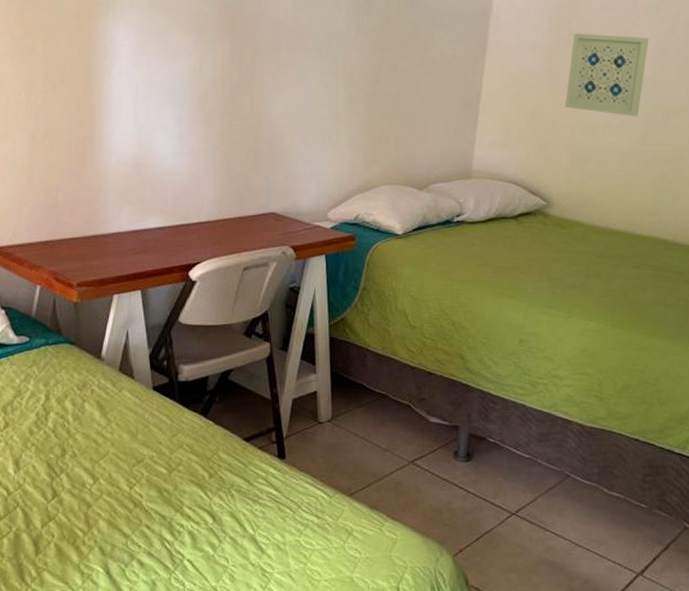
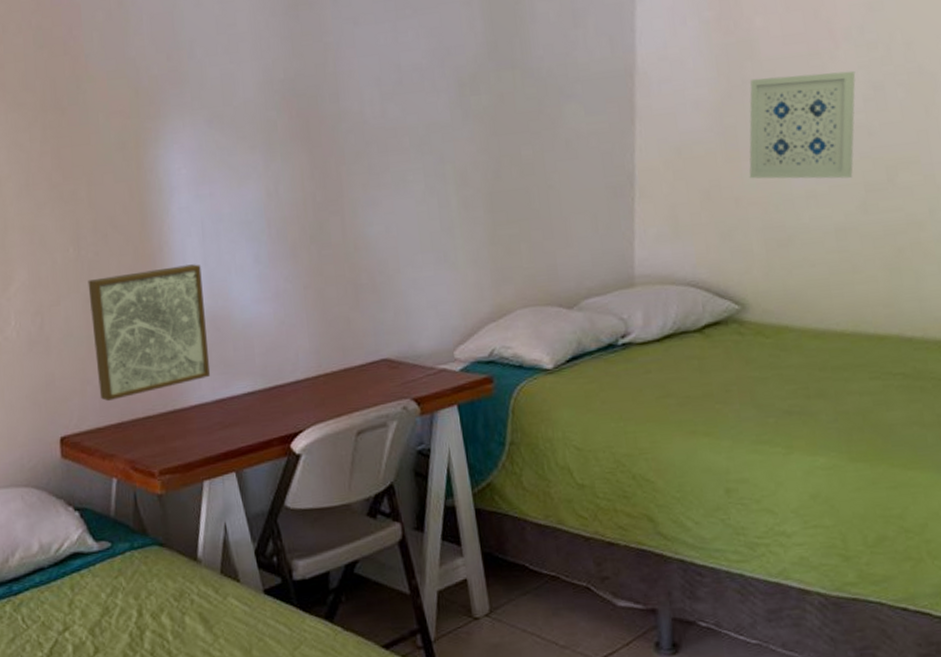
wall art: none [34,118,132,222] -> present [88,264,211,402]

